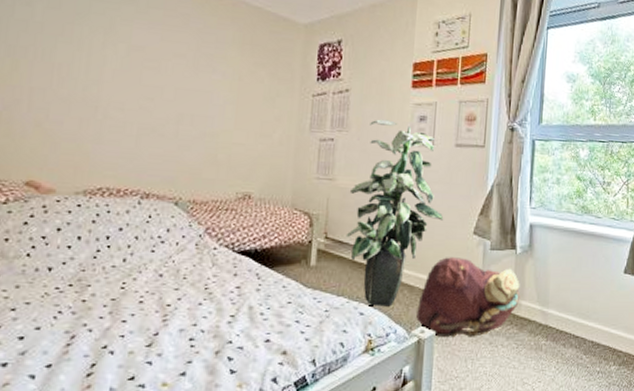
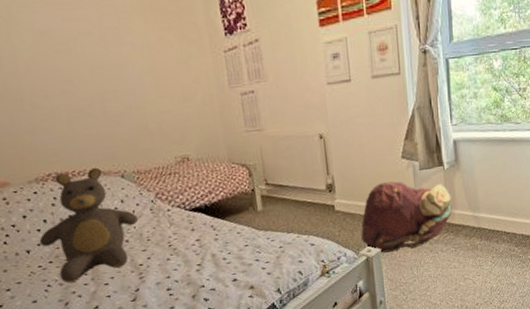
teddy bear: none [65,189,181,313] -> present [39,167,139,283]
indoor plant: present [346,119,444,307] -> none [279,63,372,236]

